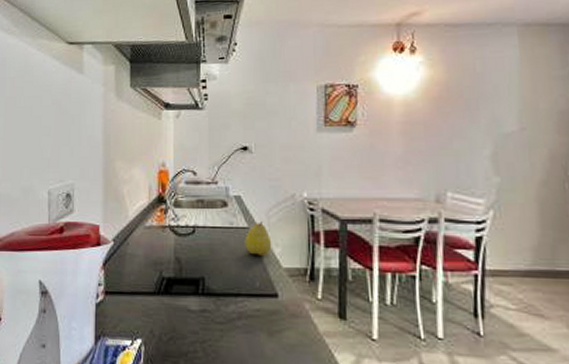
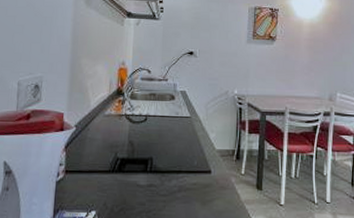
fruit: present [244,221,272,255] -> none [187,112,209,140]

